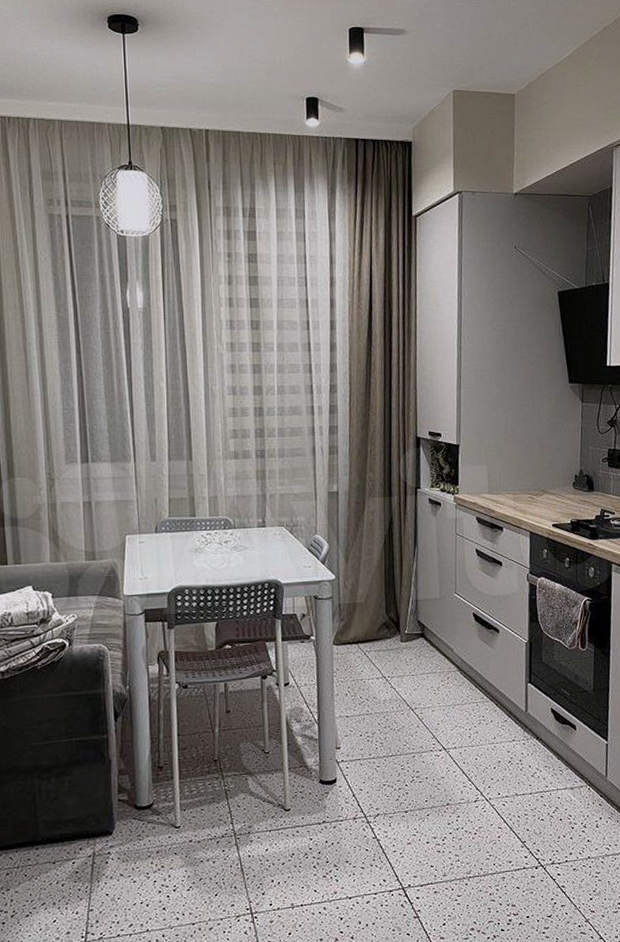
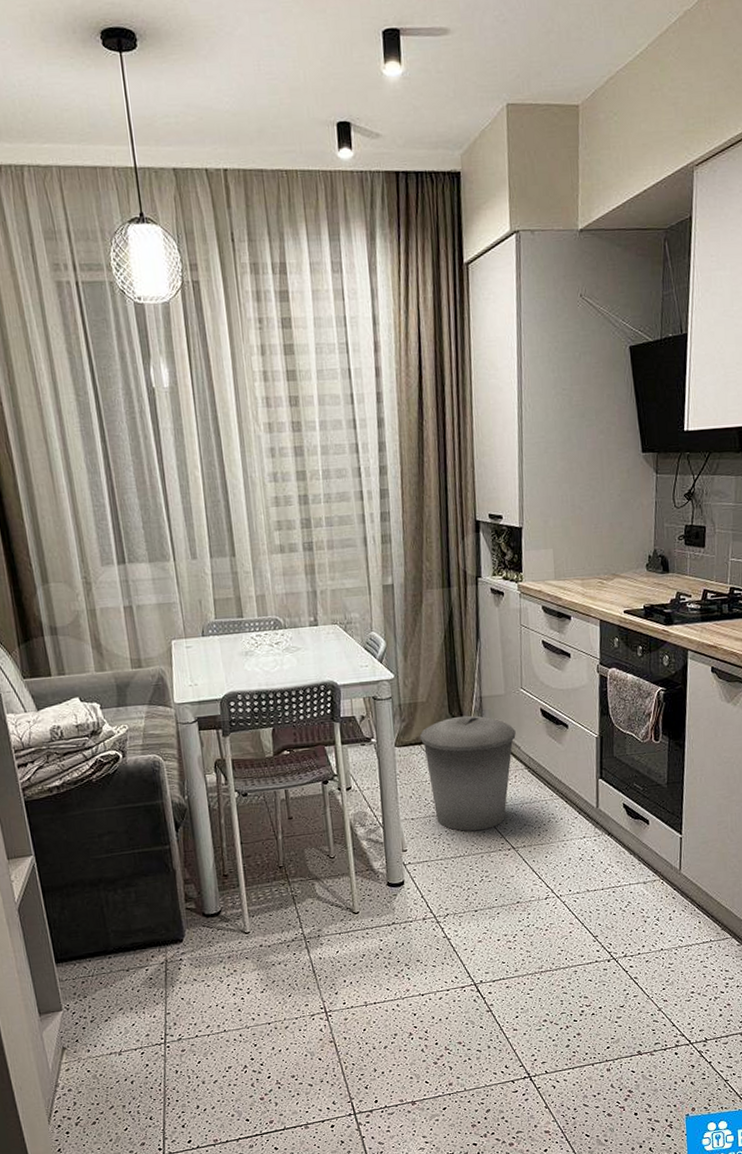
trash can: none [357,617,449,731] -> present [419,715,516,831]

